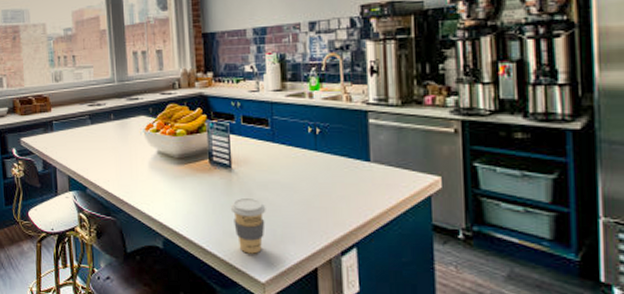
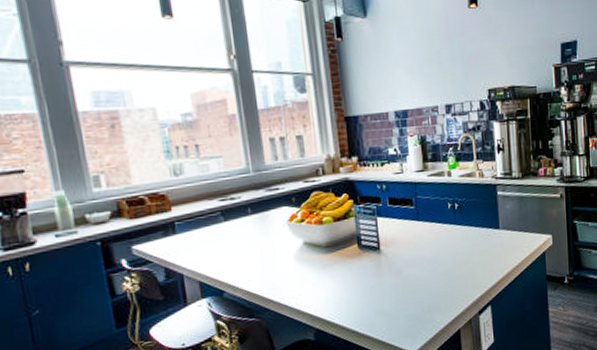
coffee cup: present [230,197,266,254] -> none [380,275,414,329]

